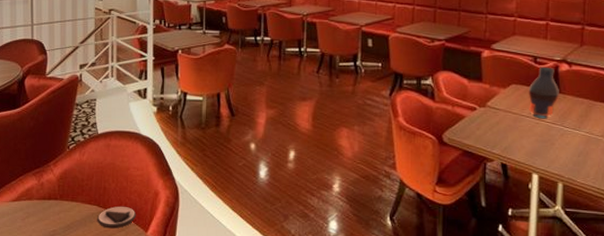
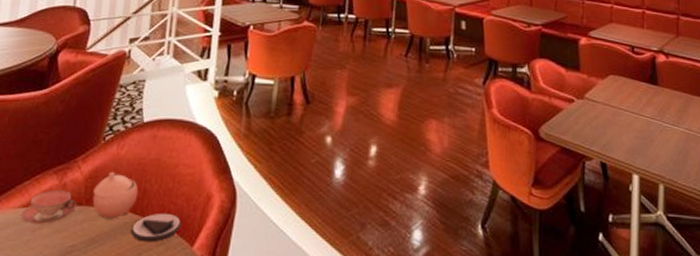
teacup: none [12,188,53,214] -> present [20,190,77,224]
sugar bowl: none [65,174,100,210] -> present [92,172,139,218]
vase: present [528,66,559,118] -> none [626,57,657,112]

